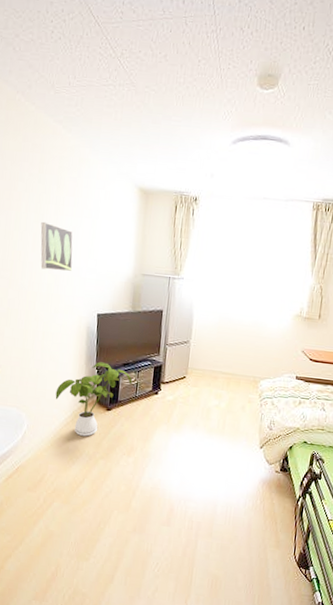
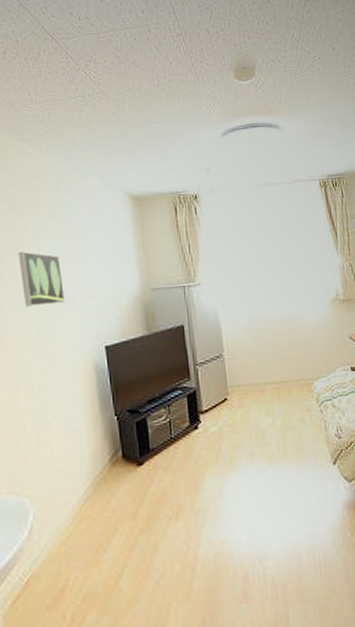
house plant: present [55,362,132,437] -> none [66,404,163,510]

